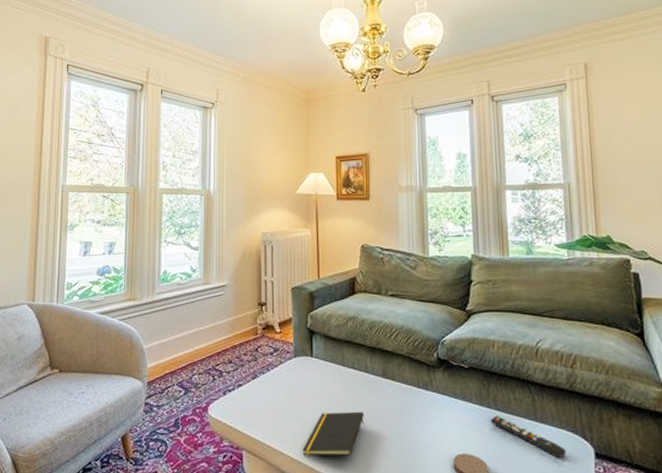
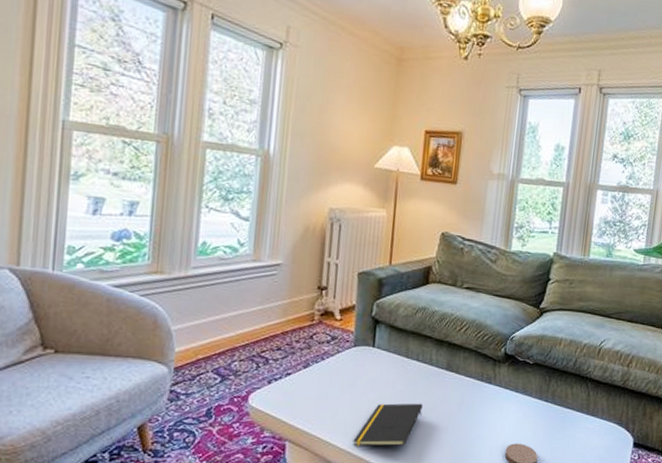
remote control: present [490,416,567,459] -> none [546,409,610,448]

